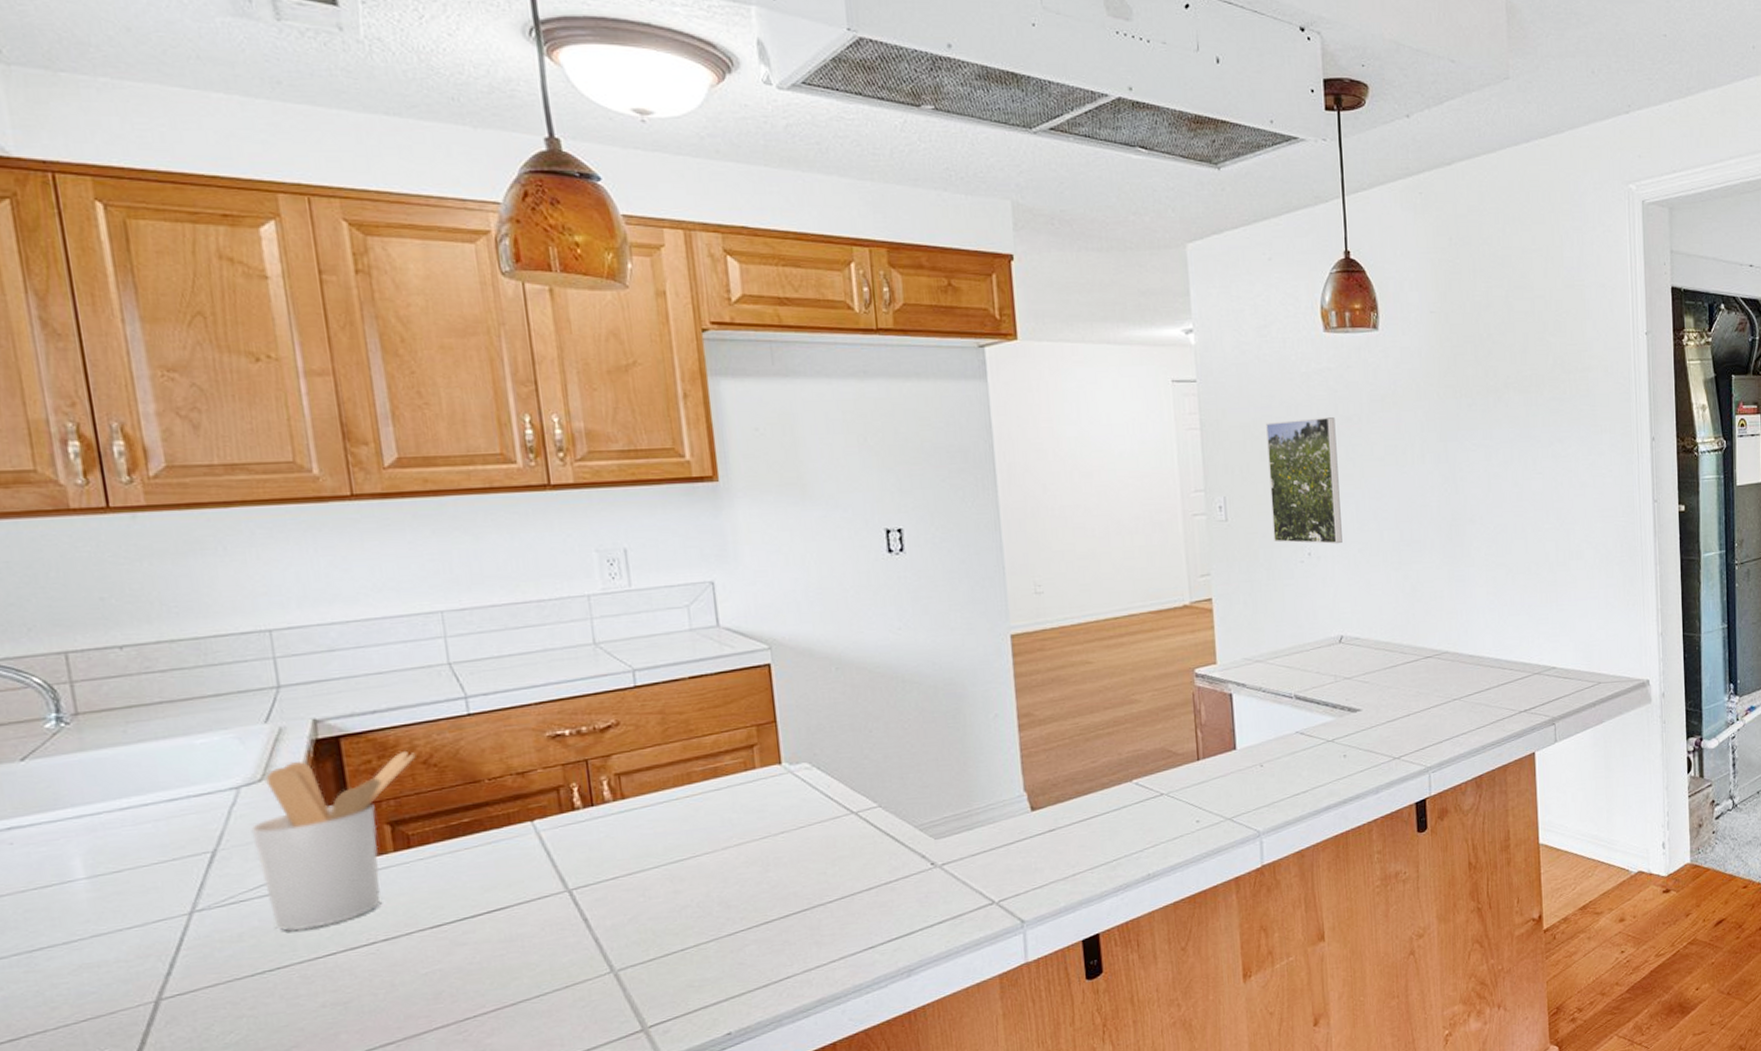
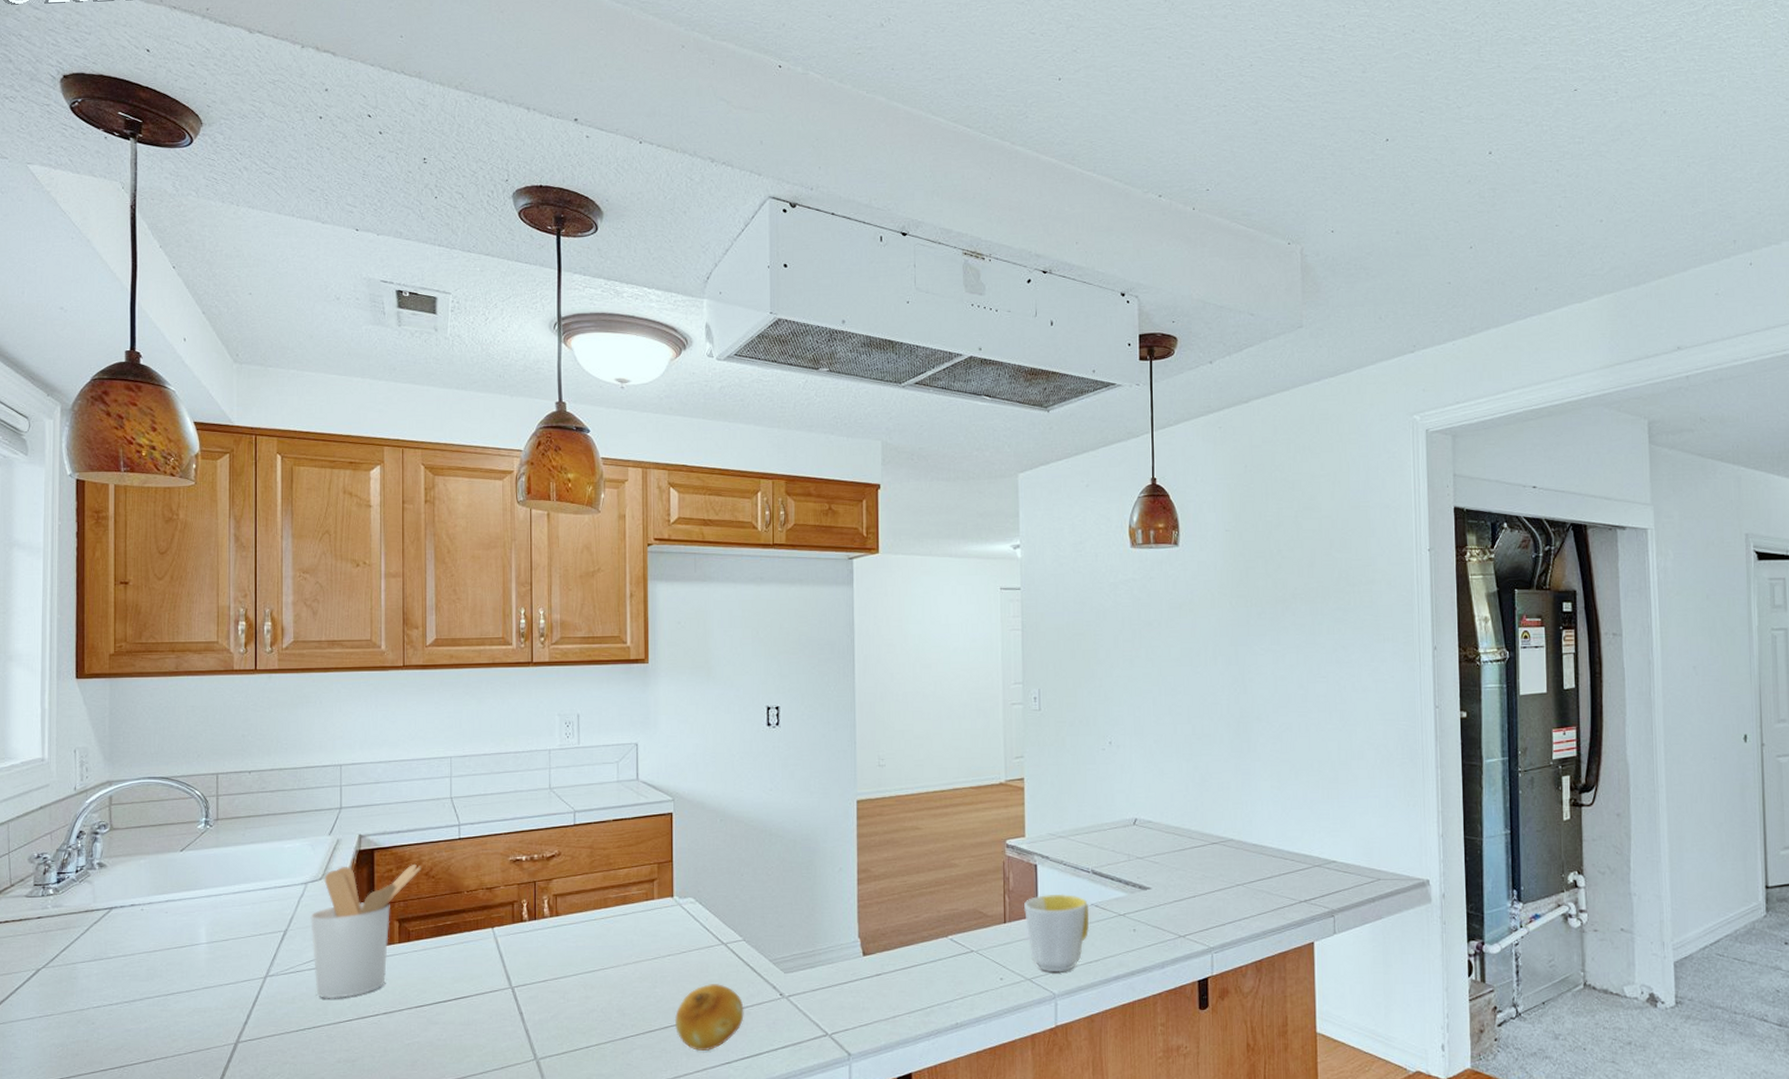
fruit: none [797,859,888,938] -> present [674,984,744,1051]
mug: none [1219,723,1294,810] -> present [1023,893,1089,973]
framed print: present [1266,417,1342,544] -> none [1078,622,1140,735]

